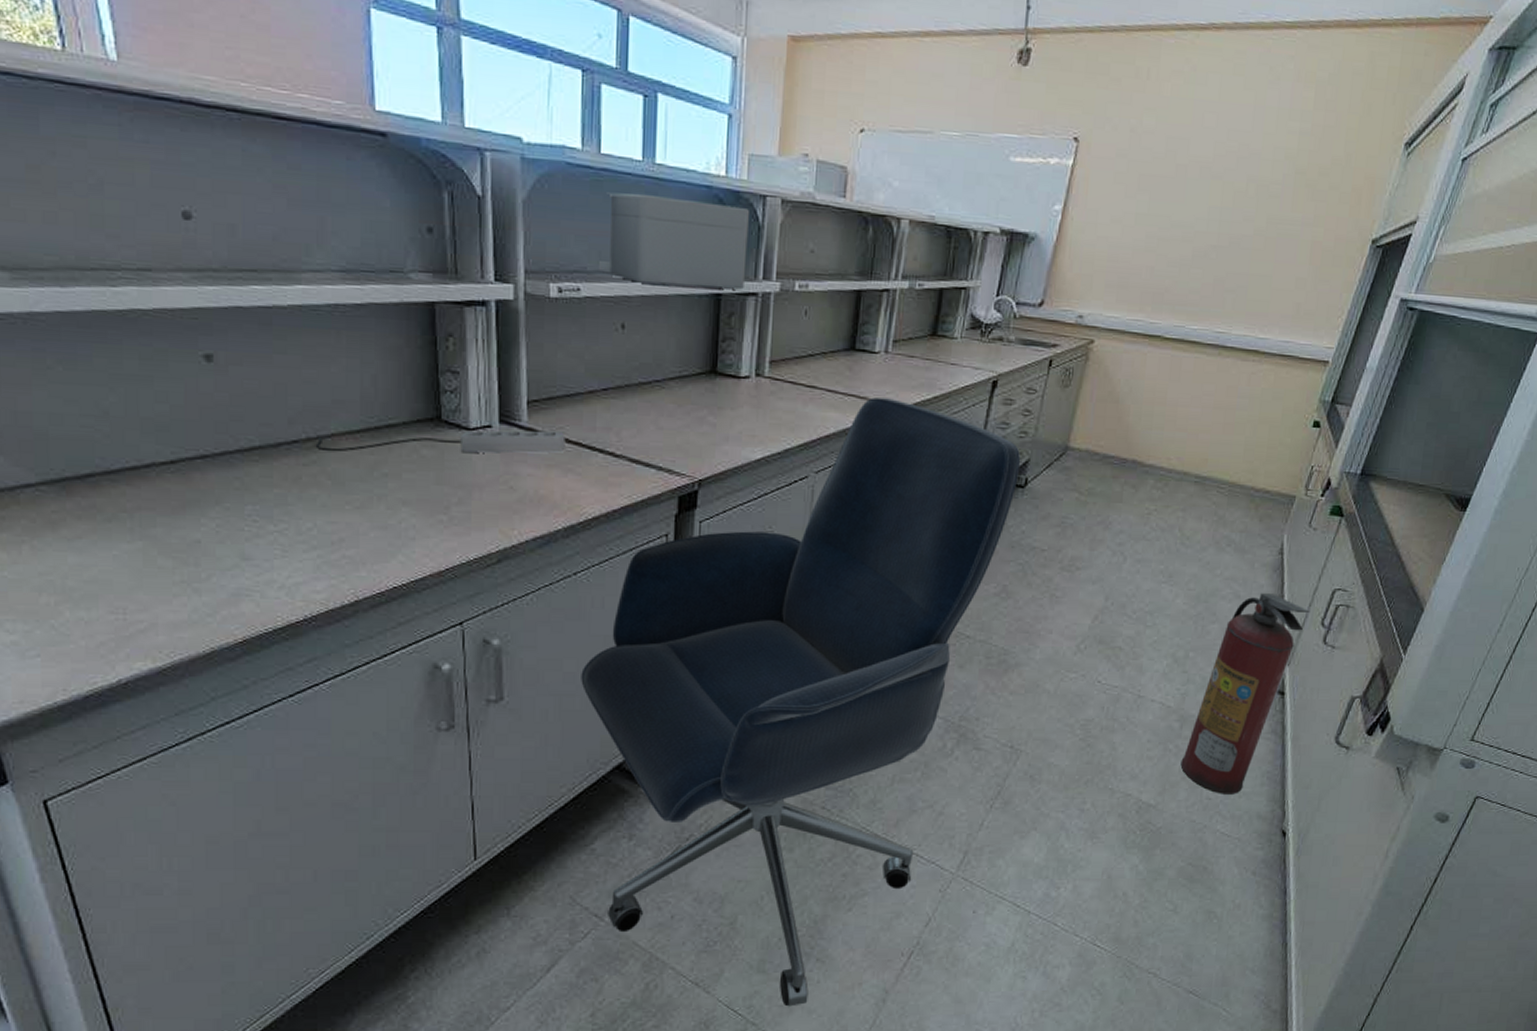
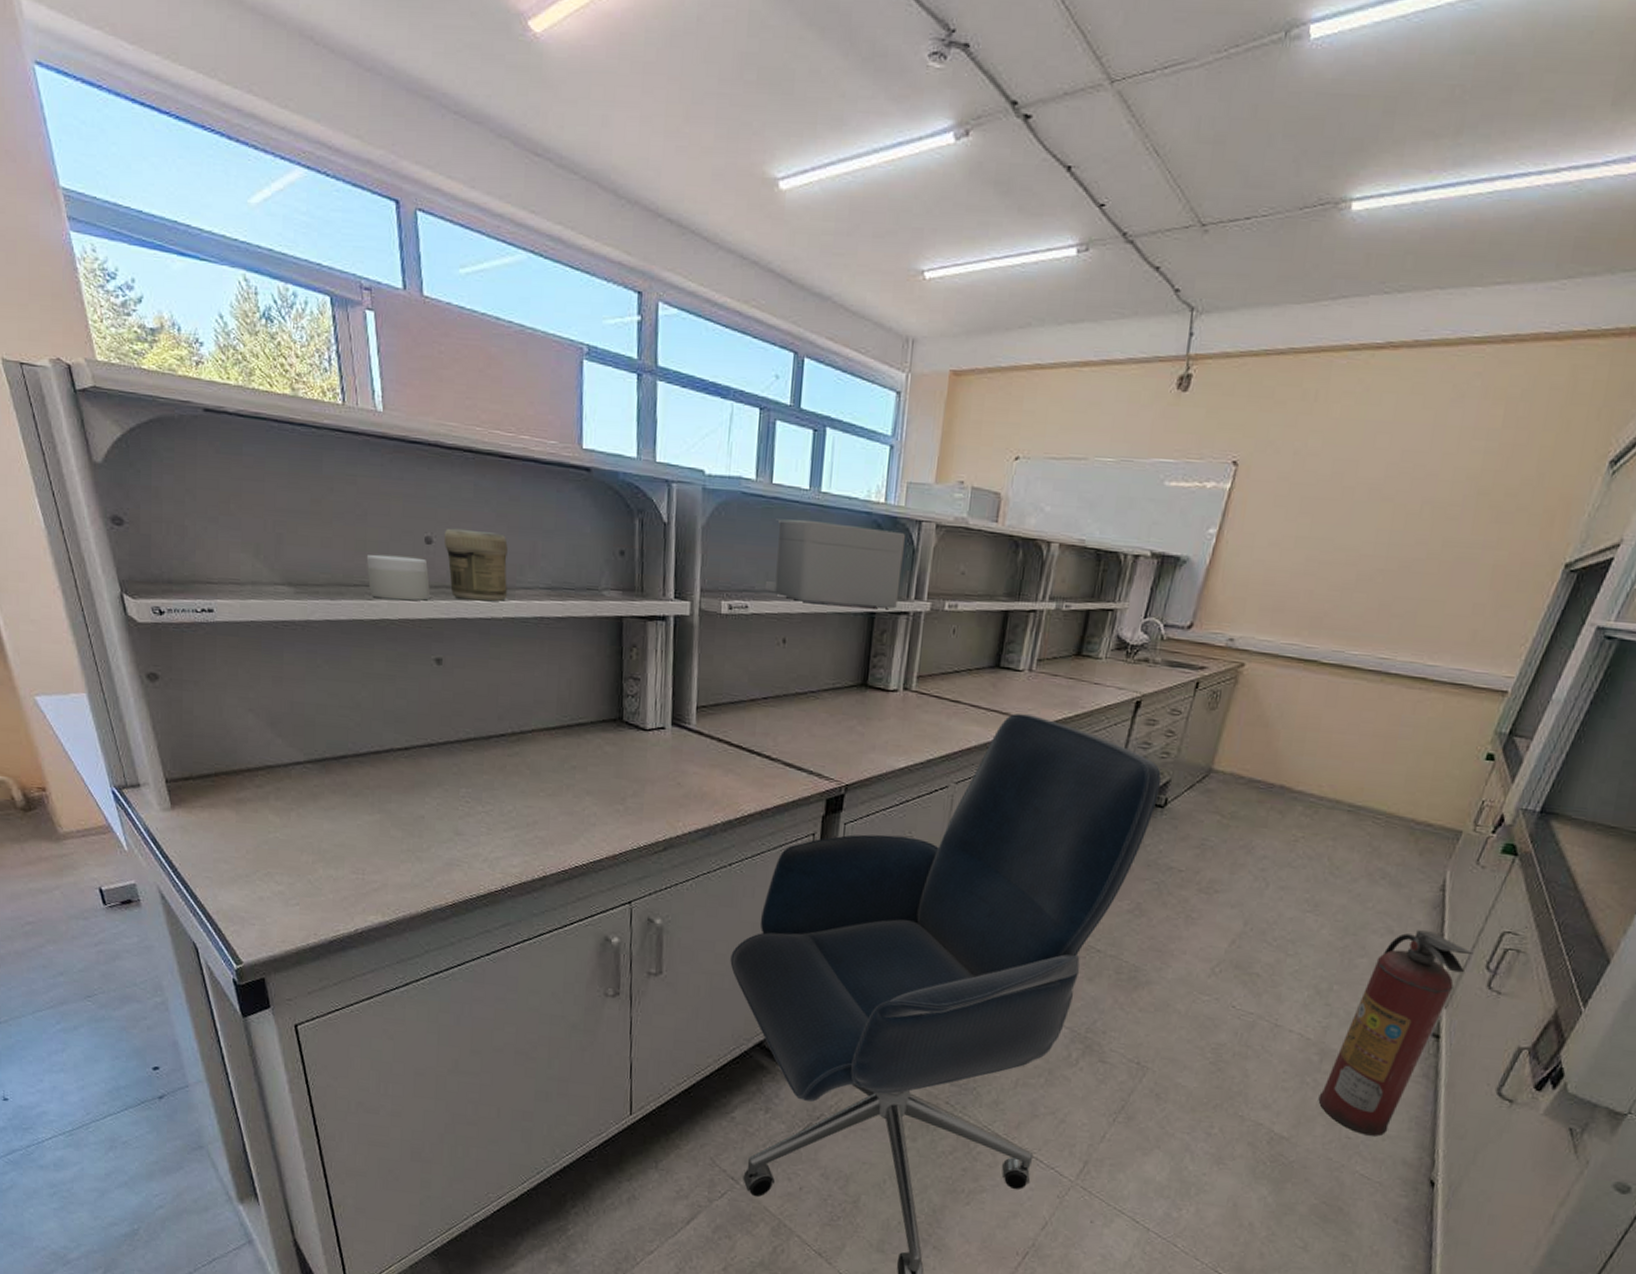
jar: none [105,231,194,287] -> present [366,554,431,601]
jar: none [206,200,291,287] -> present [443,528,508,602]
power strip: present [315,430,566,453] -> none [518,731,728,755]

